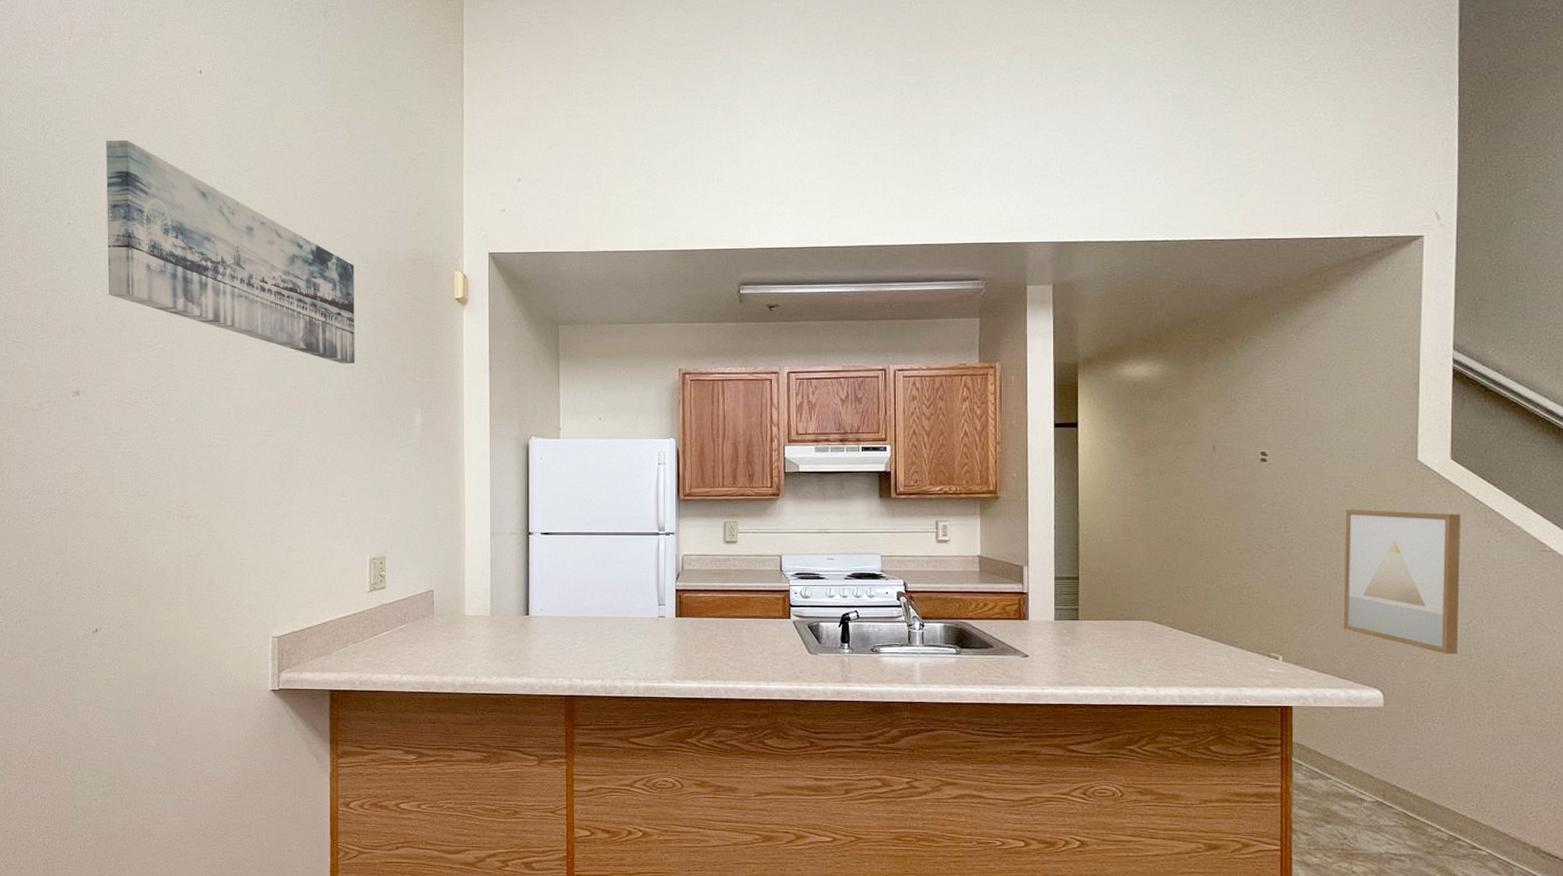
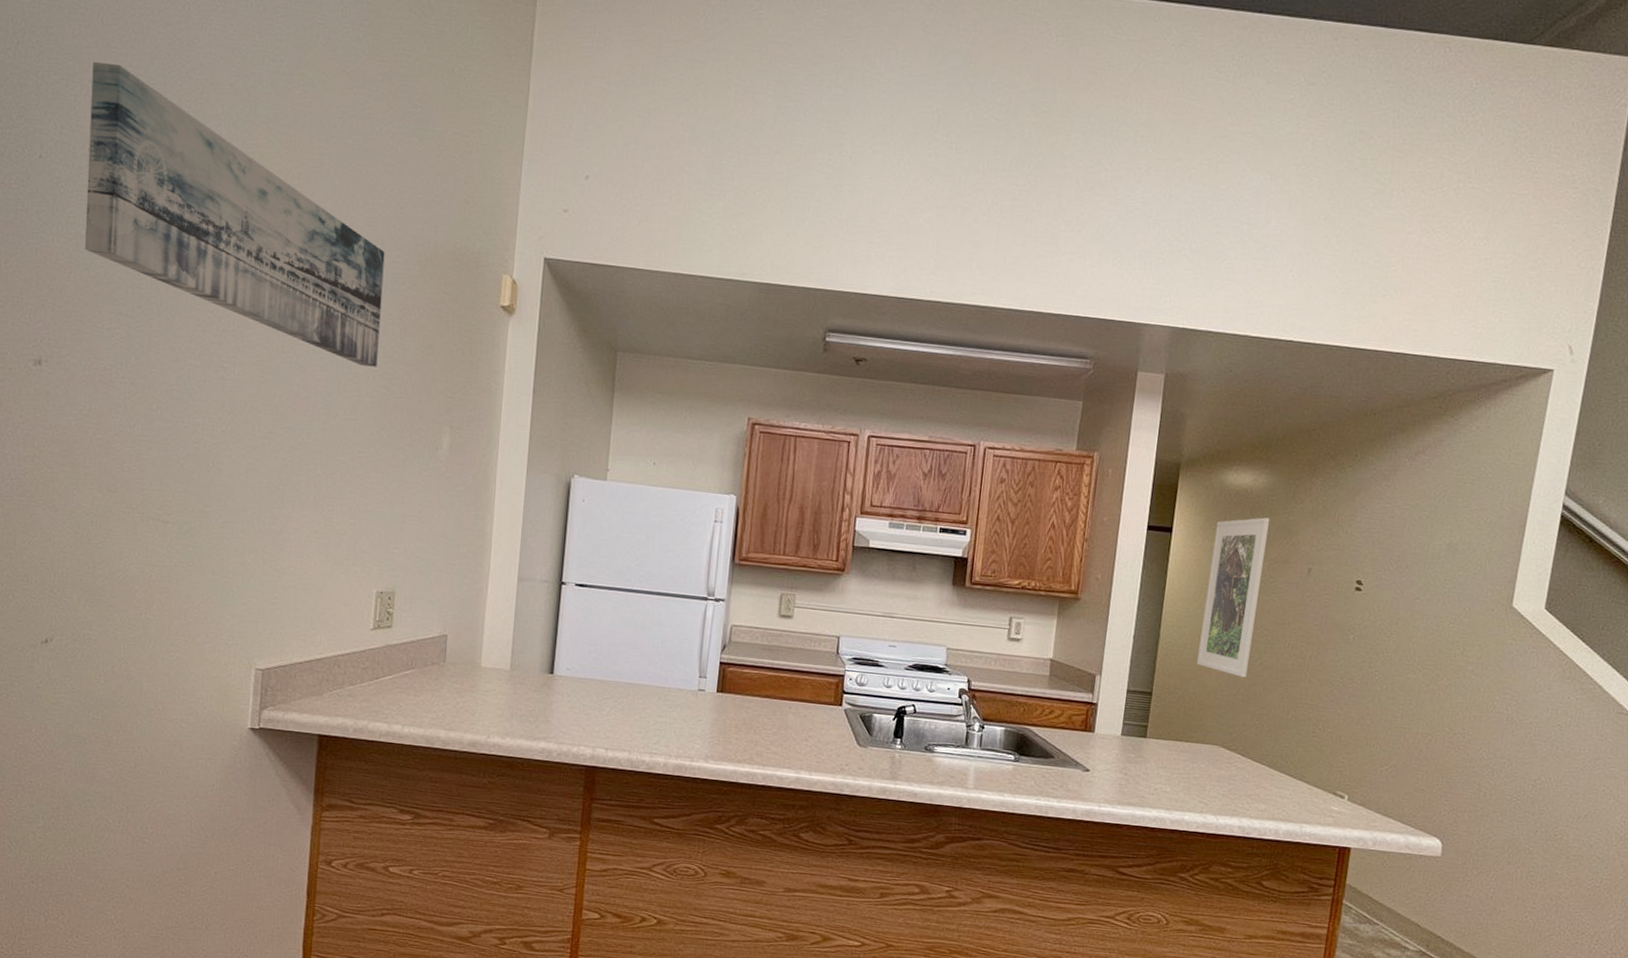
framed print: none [1118,404,1170,554] -> present [1197,517,1270,678]
wall art: present [1343,510,1461,654] -> none [1412,650,1546,810]

